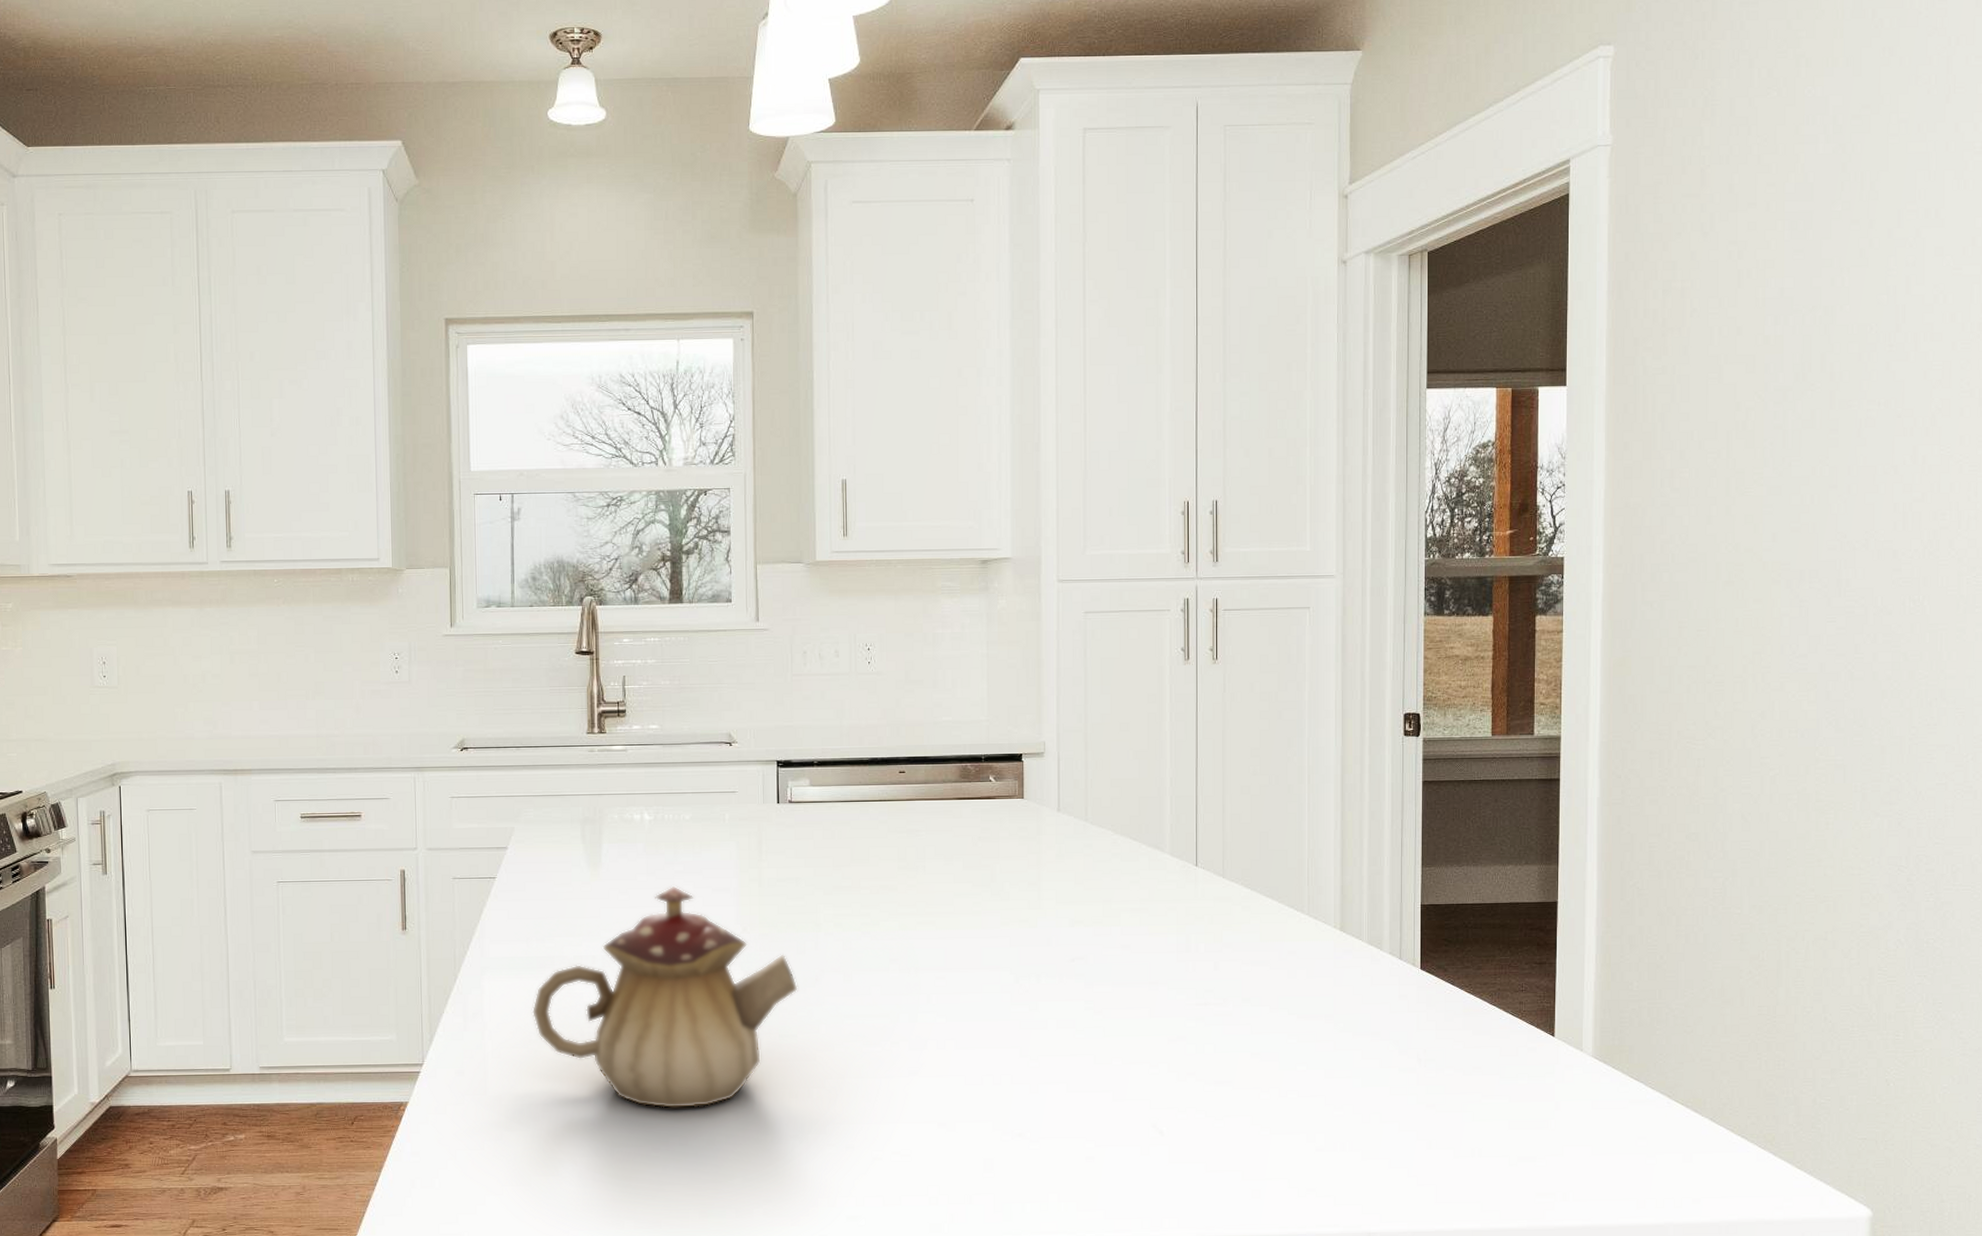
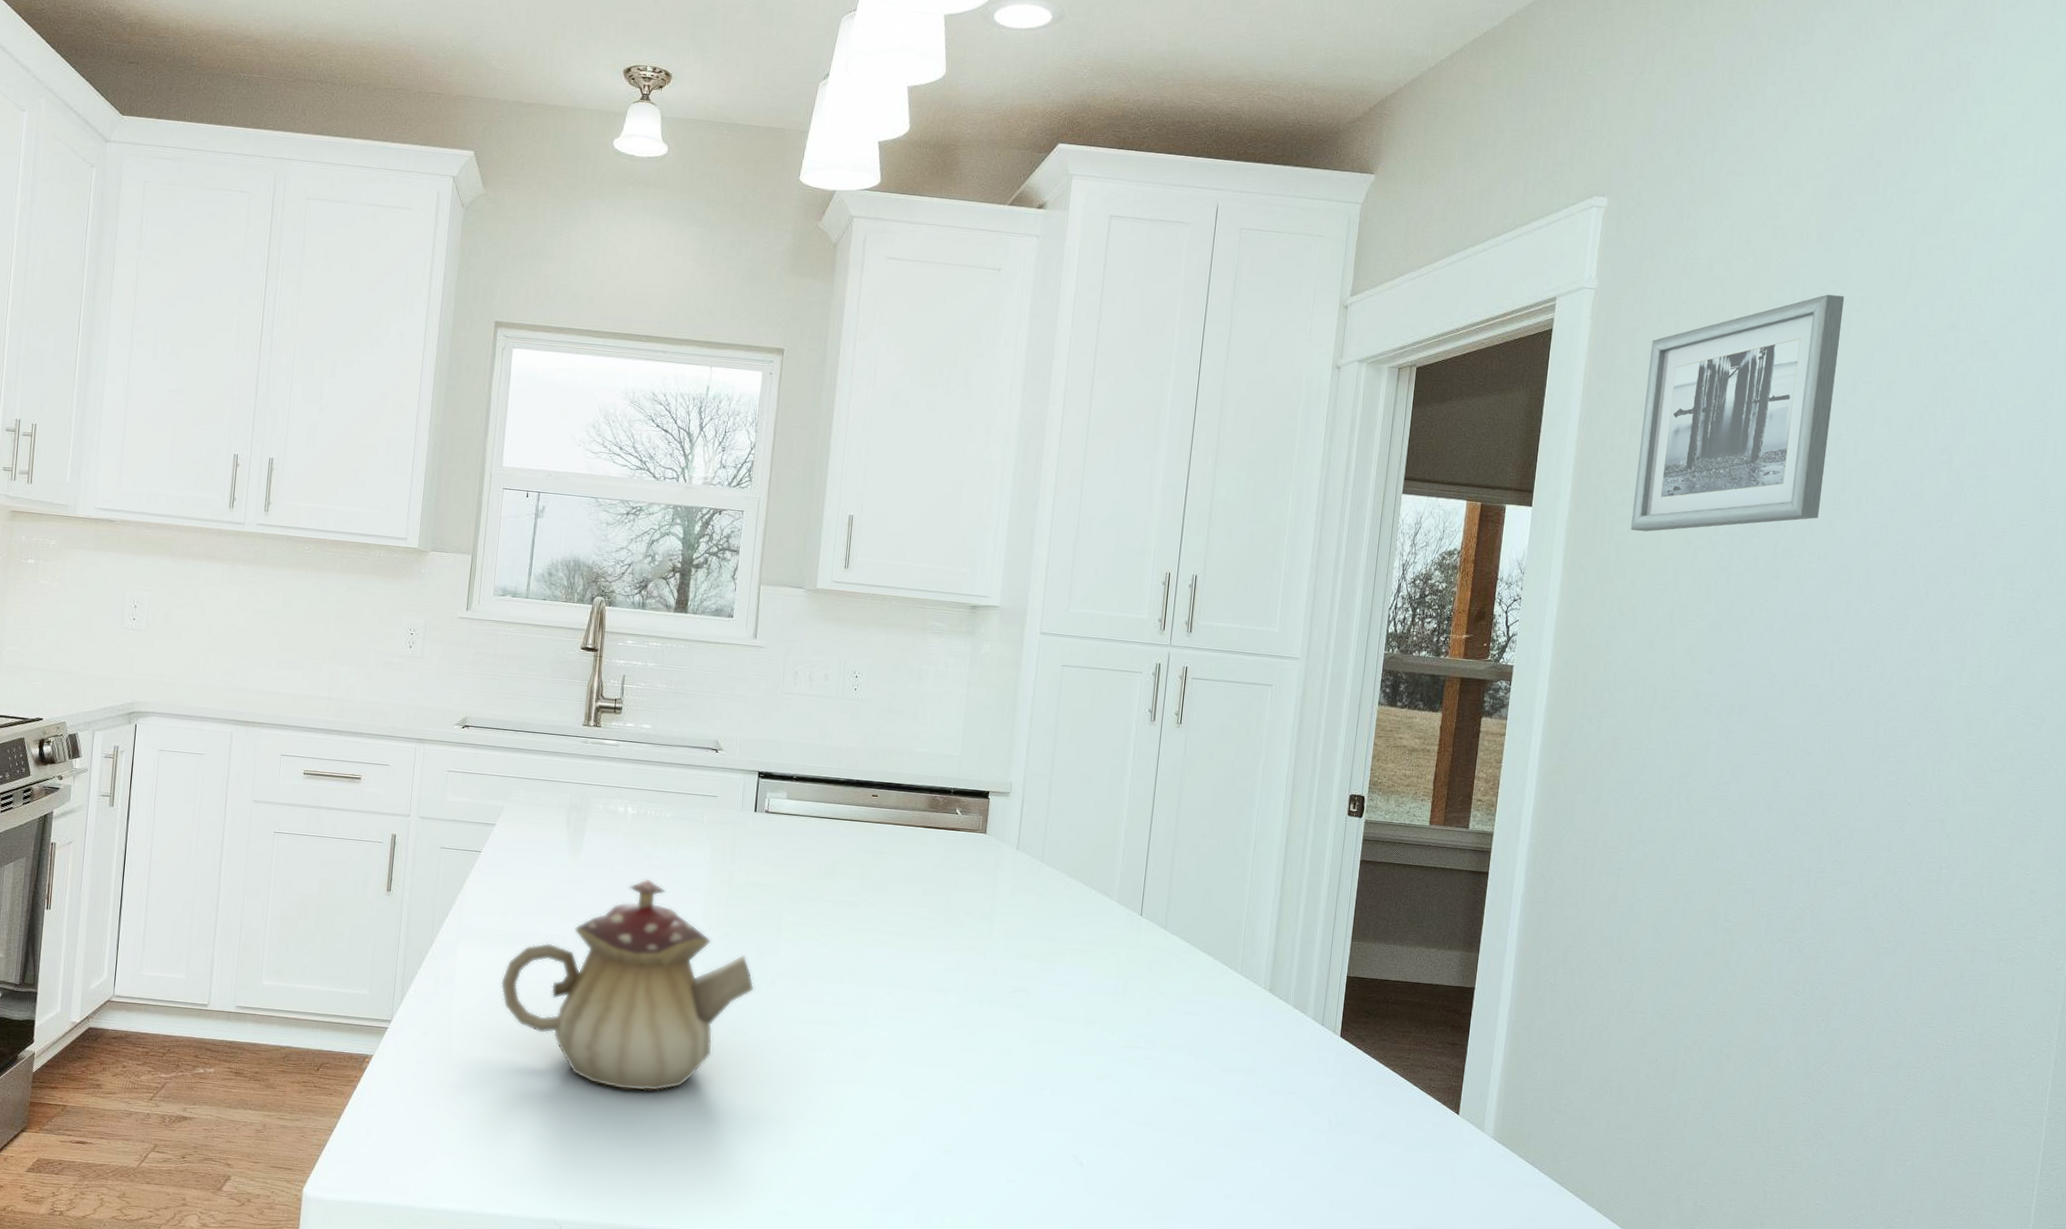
wall art: none [1674,121,1880,399] -> present [1630,294,1845,532]

